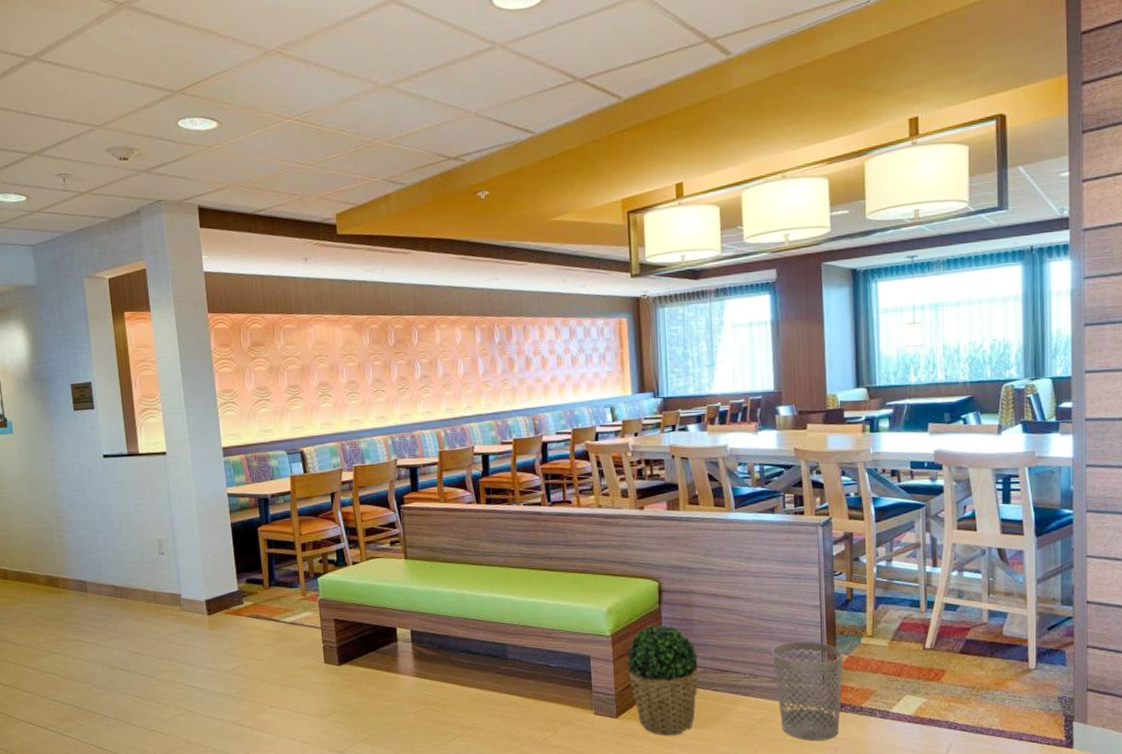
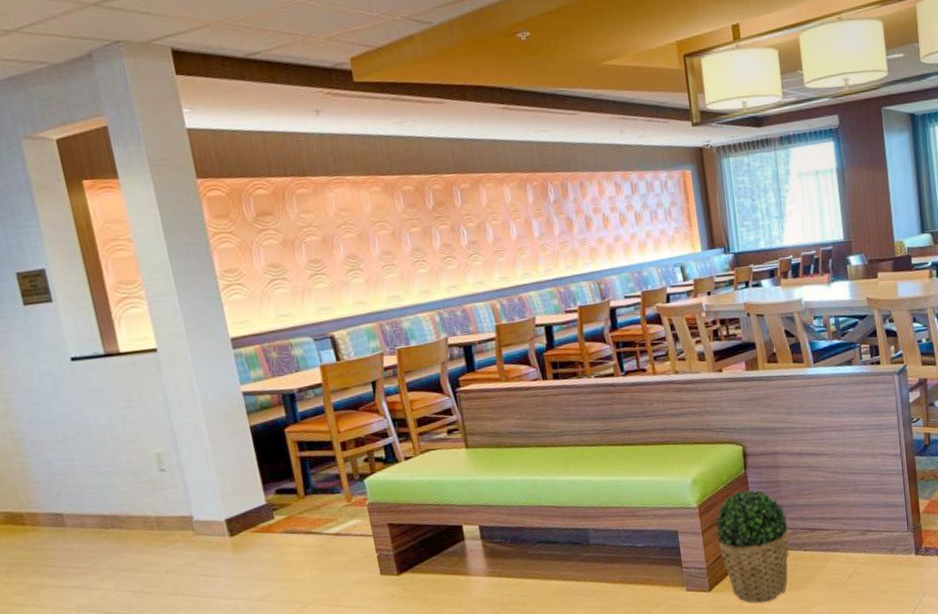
wastebasket: present [771,641,844,741] -> none [858,490,926,589]

